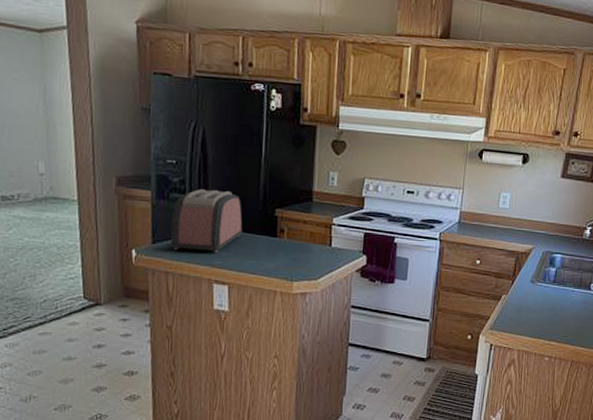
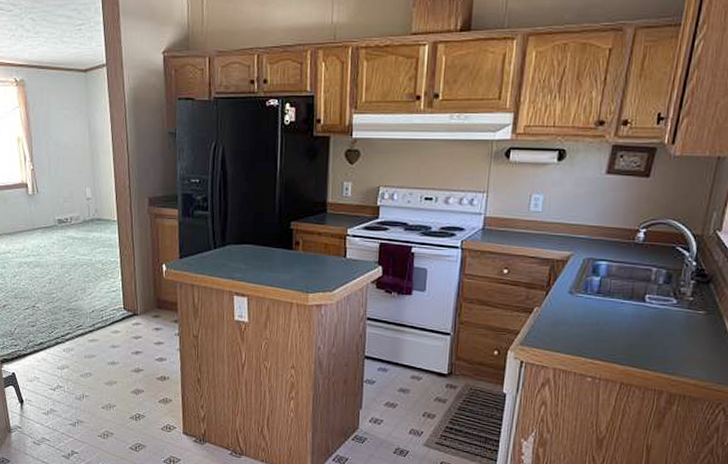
toaster: present [171,188,243,253] -> none [196,205,260,266]

